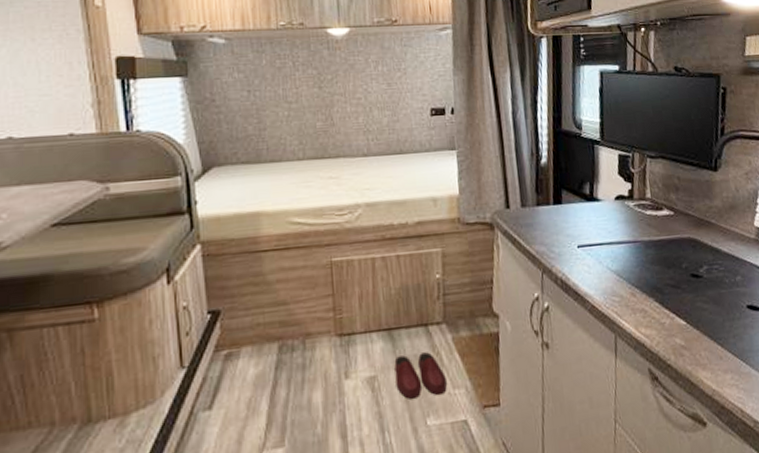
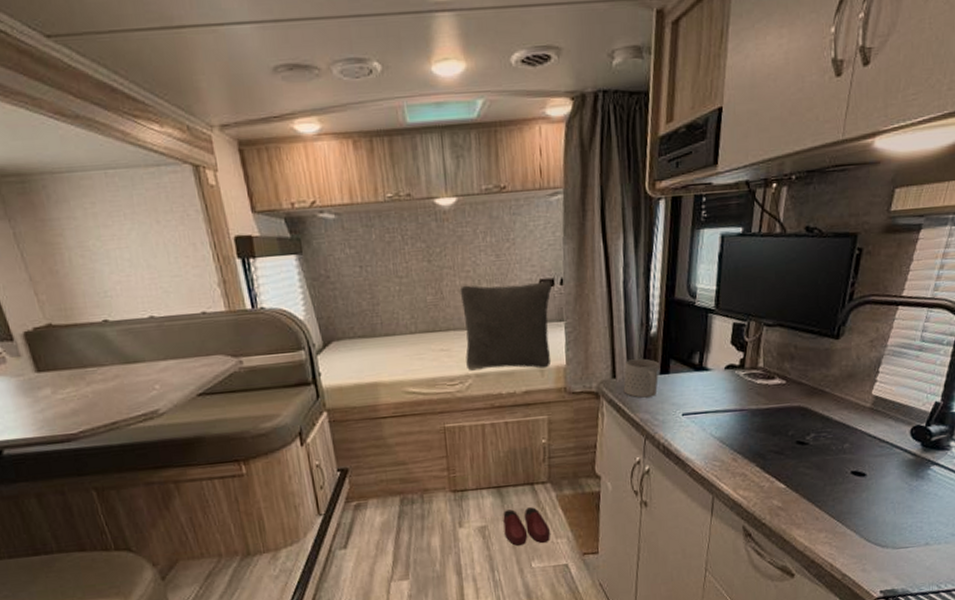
pillow: none [350,110,444,200] -> present [459,281,553,371]
mug: none [517,188,553,229] -> present [623,358,660,398]

